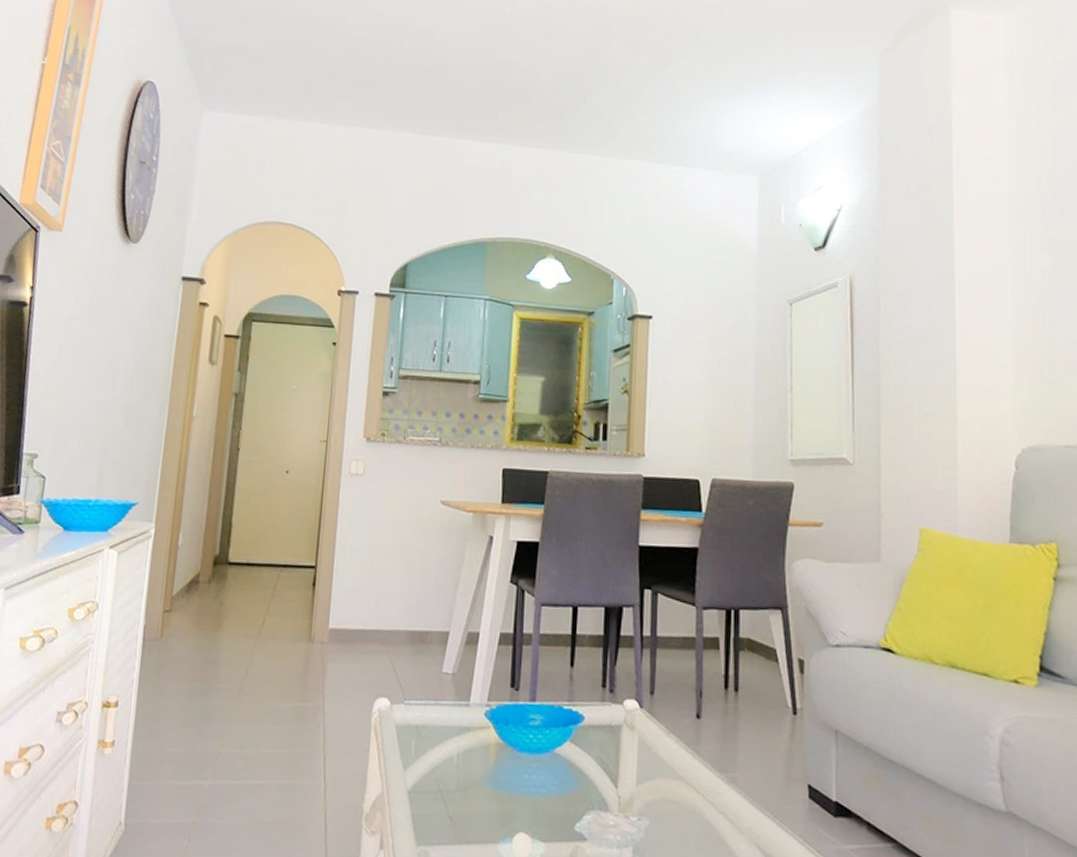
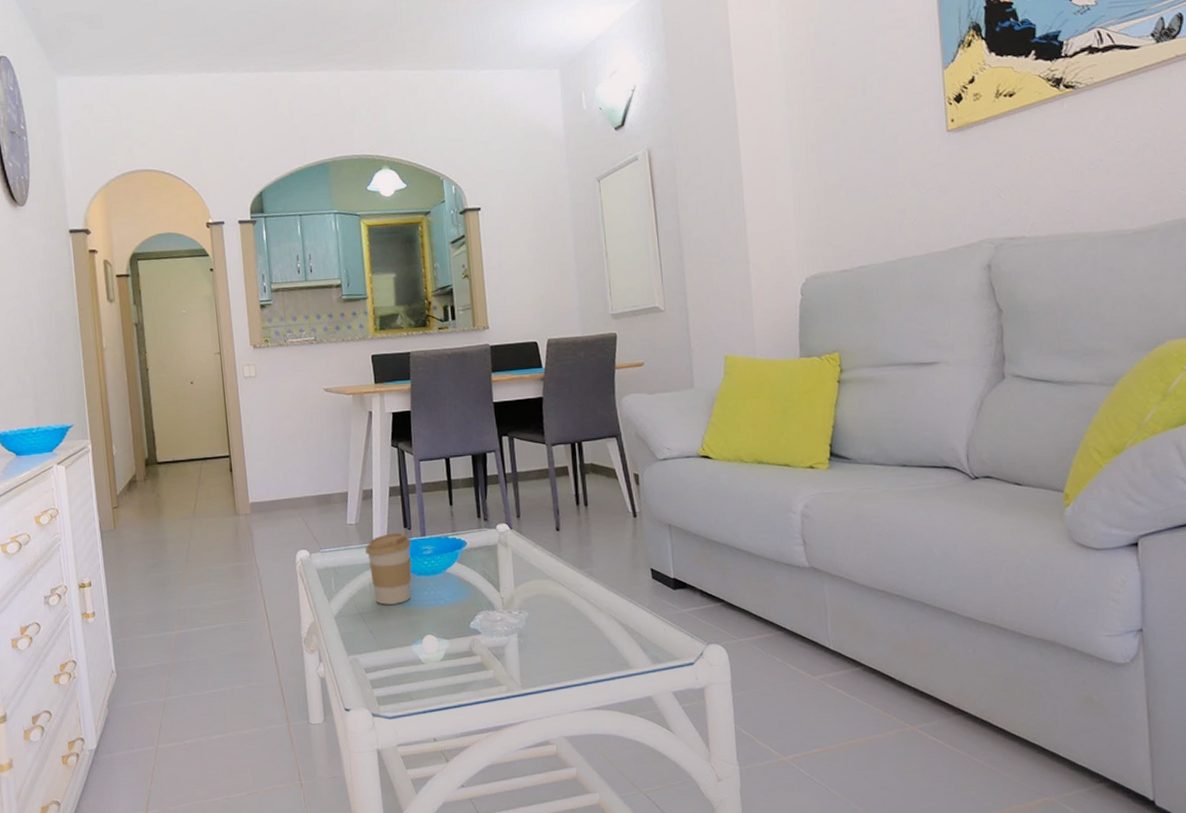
coffee cup: none [460,692,517,786] -> present [365,532,412,605]

